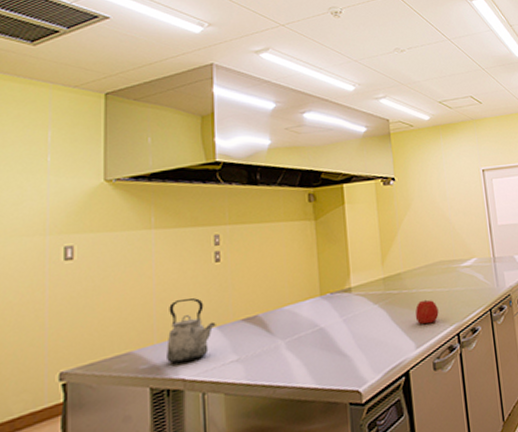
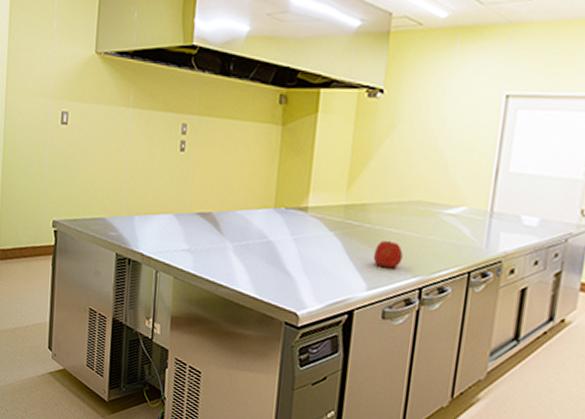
kettle: present [166,298,216,364] -> none [131,180,174,240]

